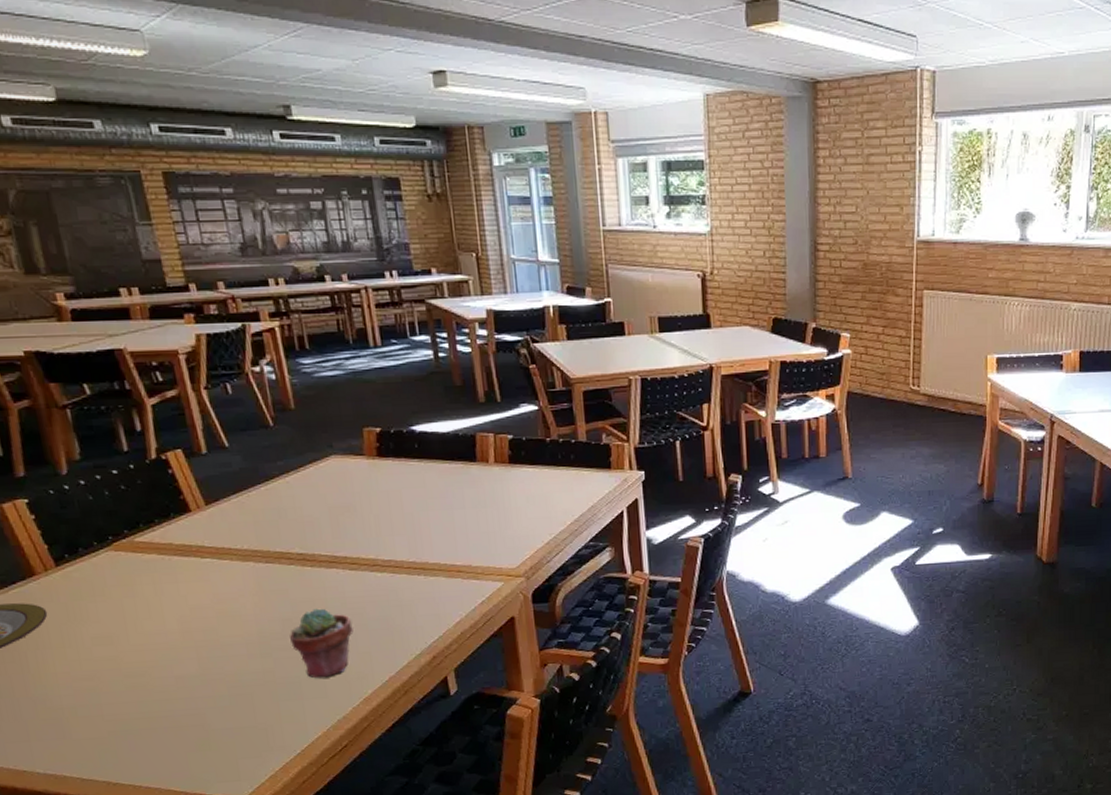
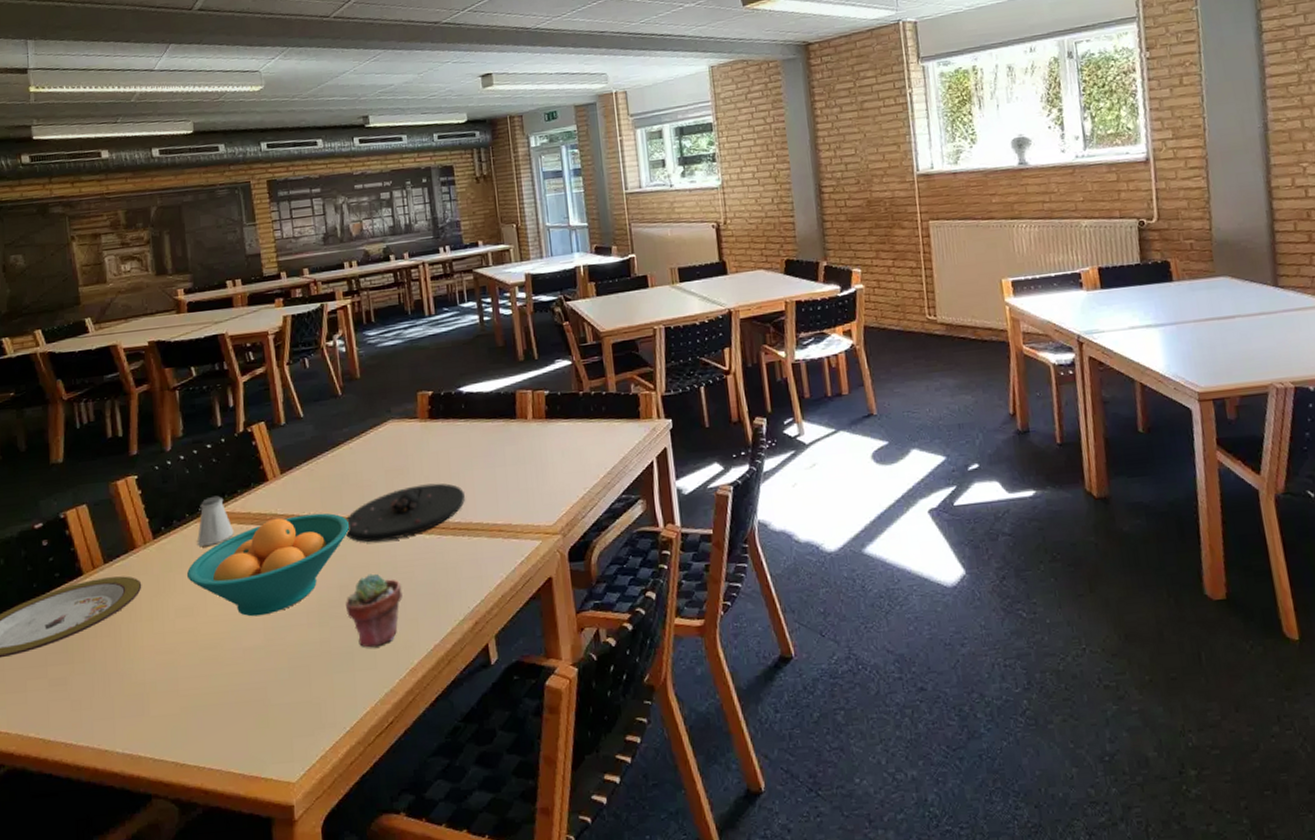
fruit bowl: none [100,547,291,647] -> present [186,513,350,617]
saltshaker: none [110,524,154,576] -> present [197,495,234,546]
plate: none [285,522,420,579] -> present [345,483,465,543]

